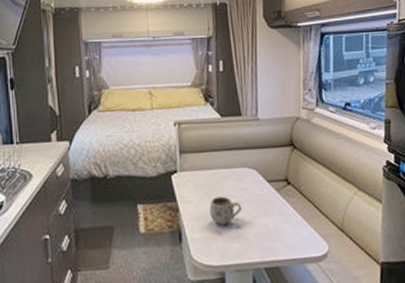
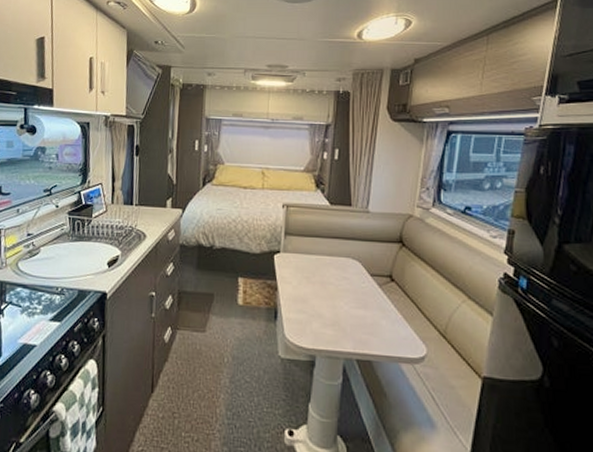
mug: present [209,196,243,225] -> none [308,282,341,310]

